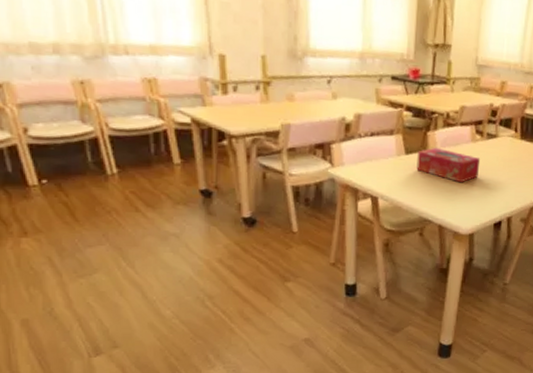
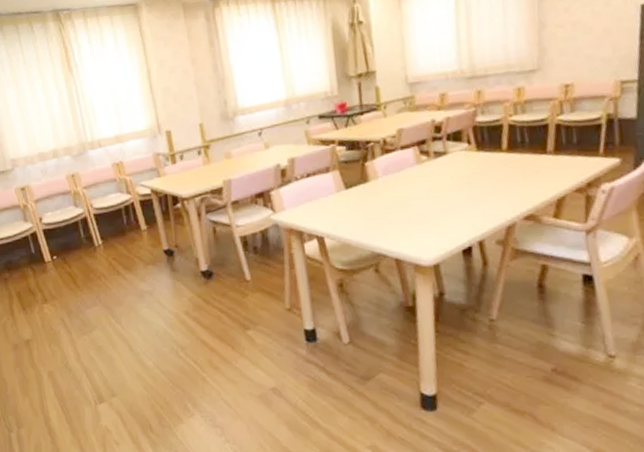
tissue box: present [416,147,481,183] -> none [358,176,432,210]

